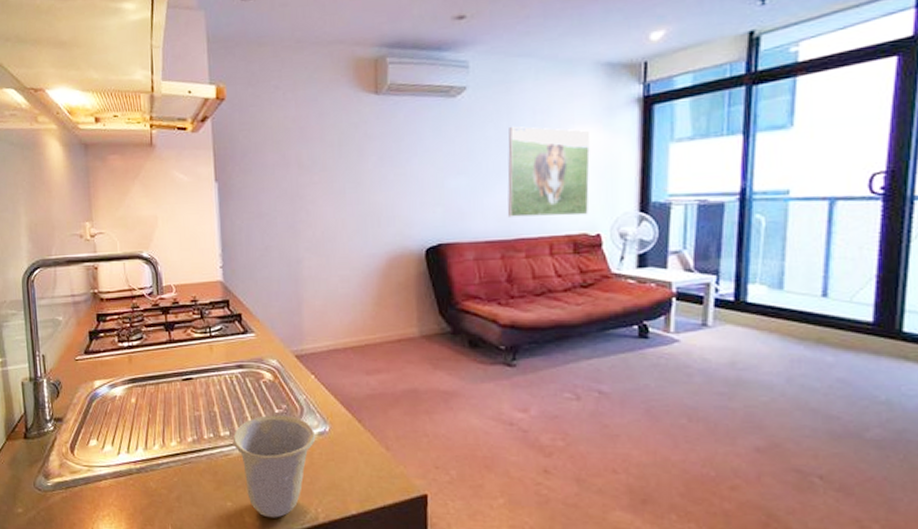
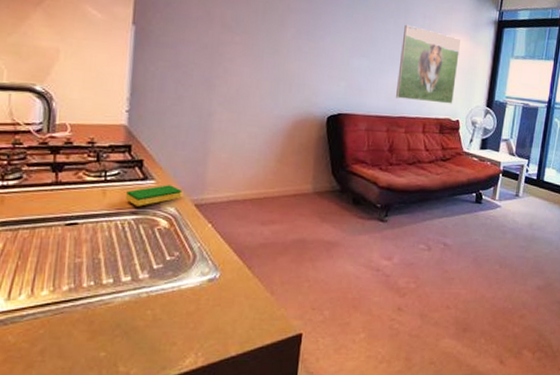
dish sponge: none [230,337,282,360] -> present [126,185,183,206]
cup: present [232,415,316,518] -> none [115,262,206,365]

